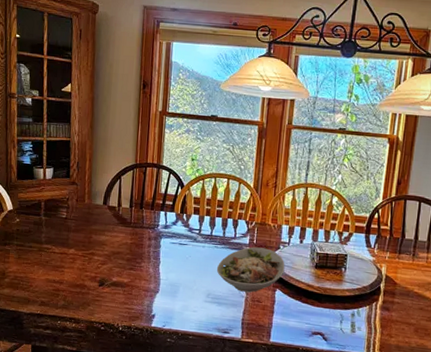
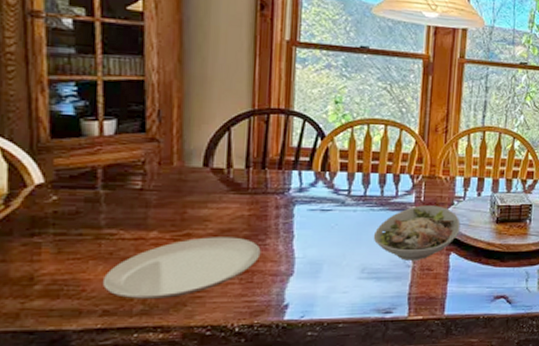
plate: none [42,257,138,299] -> present [103,237,261,299]

